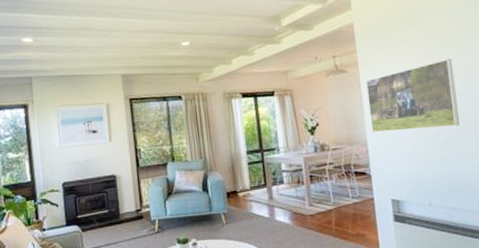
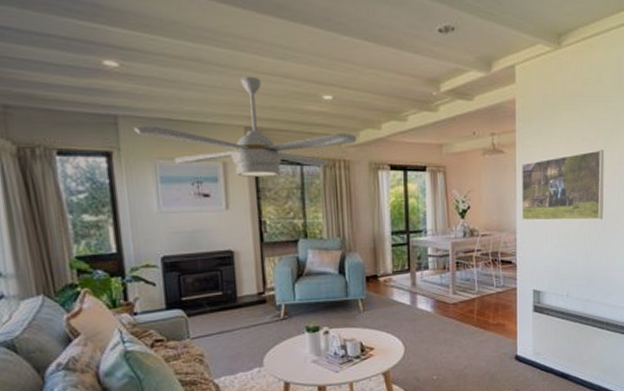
ceiling fan: none [42,35,212,115] -> present [133,76,357,177]

